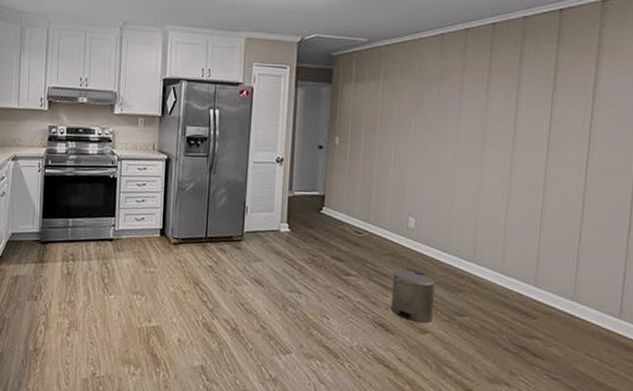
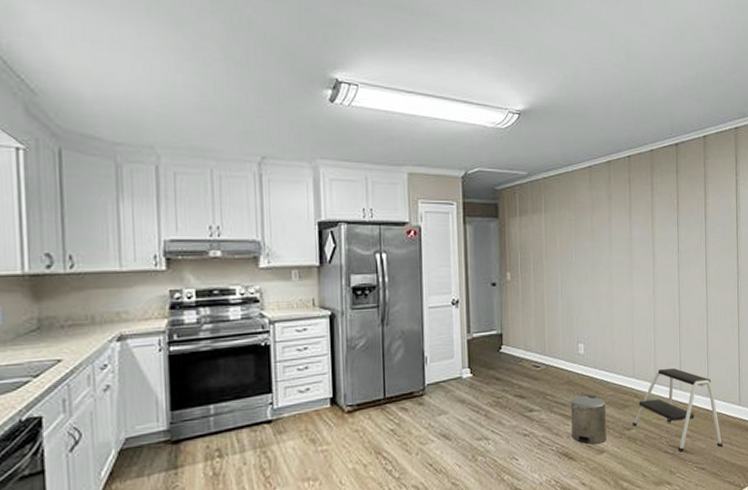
step stool: none [466,258,589,360] -> present [632,368,723,453]

